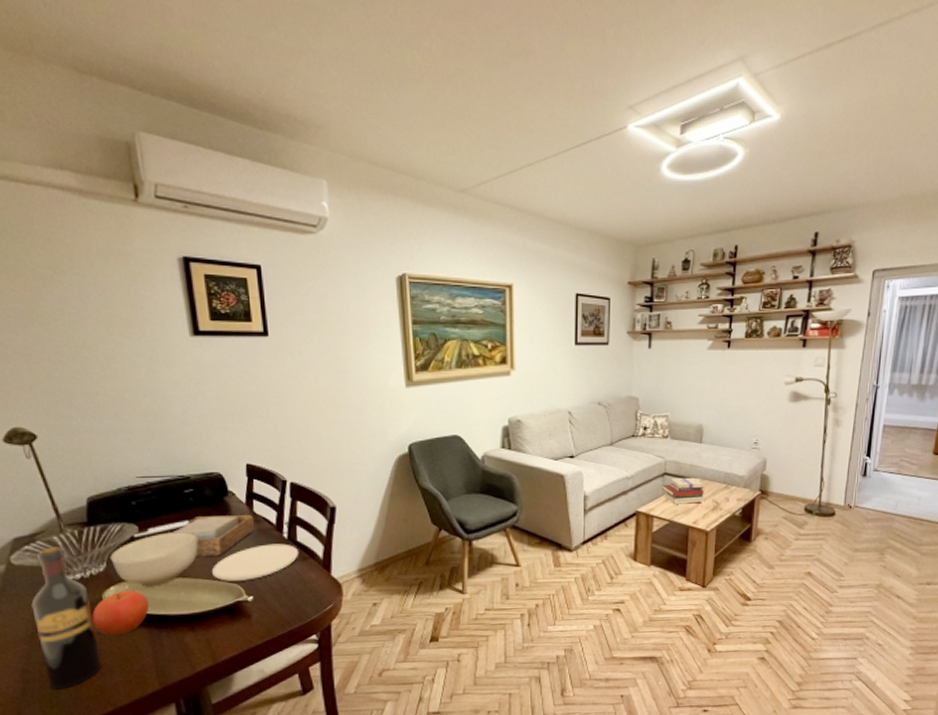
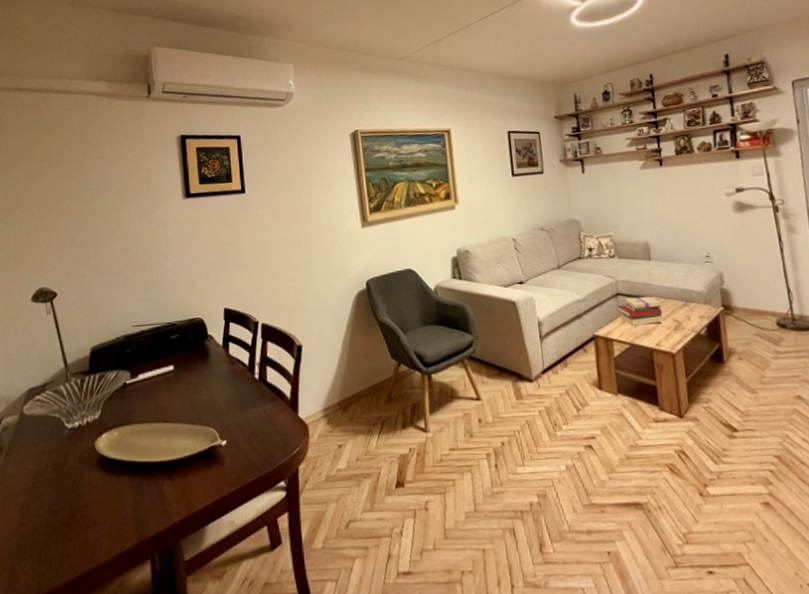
wine bottle: present [31,547,101,690] -> none [35,395,87,544]
fruit: present [92,590,149,636] -> none [85,437,134,486]
bowl: present [110,531,198,586] -> none [105,376,180,432]
napkin holder: present [174,515,254,557] -> none [160,357,229,401]
plate: present [212,543,299,581] -> none [191,384,269,426]

